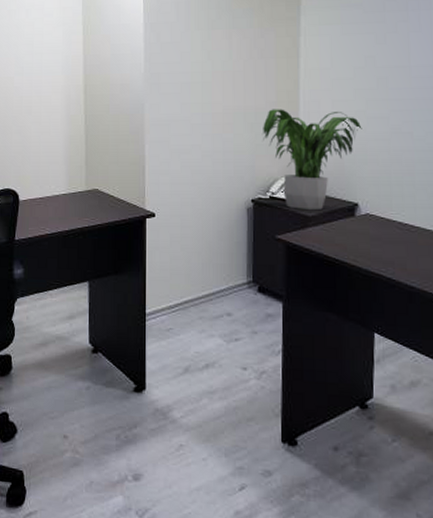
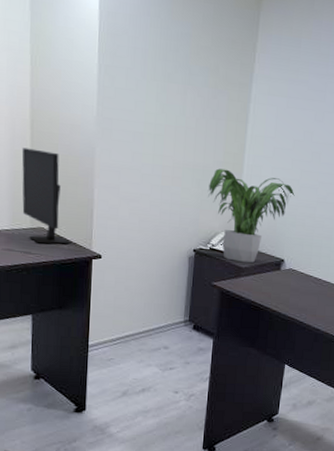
monitor: none [76,112,126,206] -> present [21,147,73,245]

